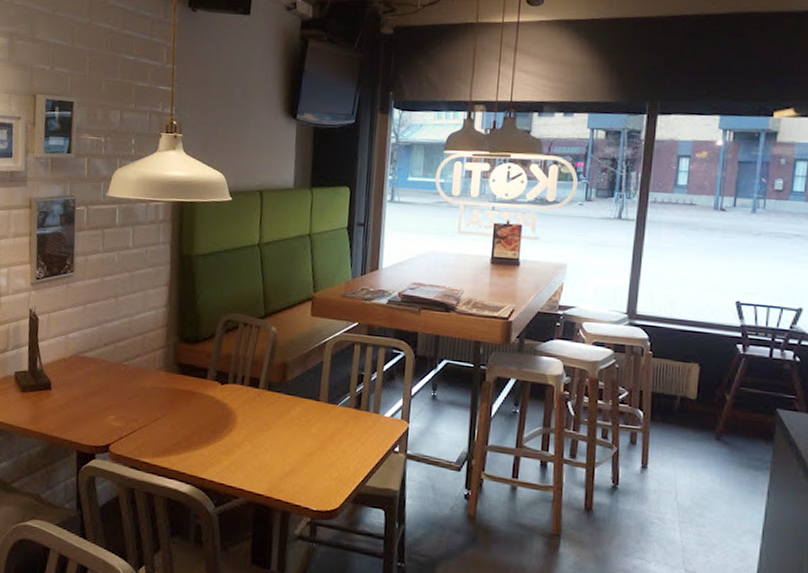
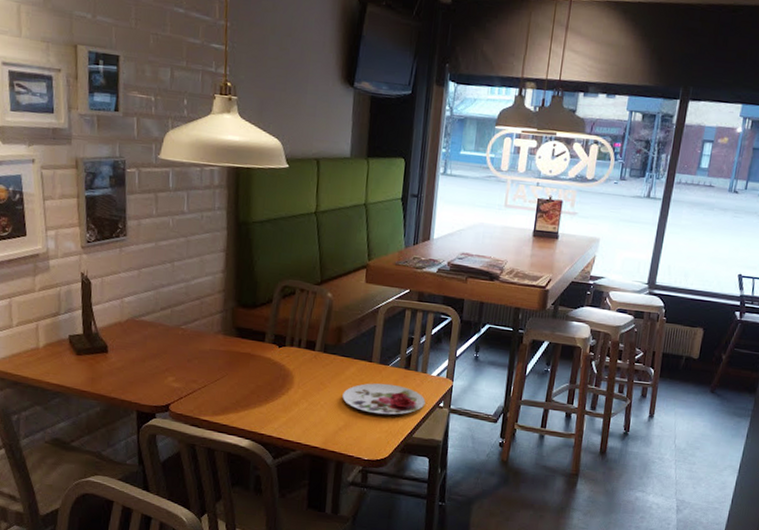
plate: none [288,424,379,460] -> present [342,383,426,415]

